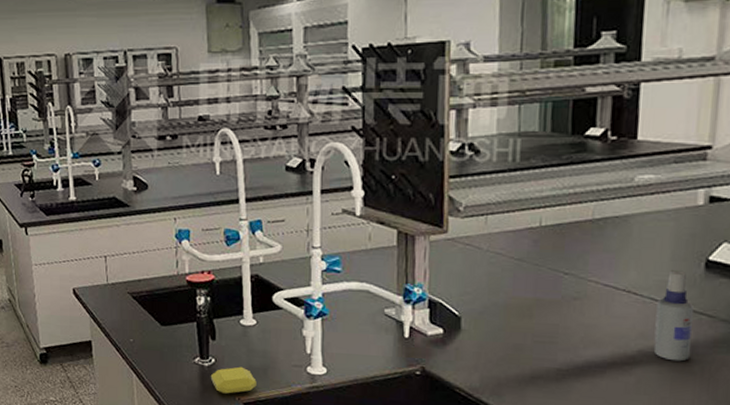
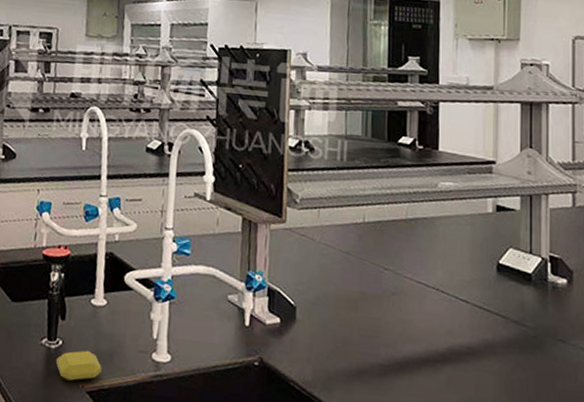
spray bottle: present [653,270,694,362] -> none [460,271,491,361]

